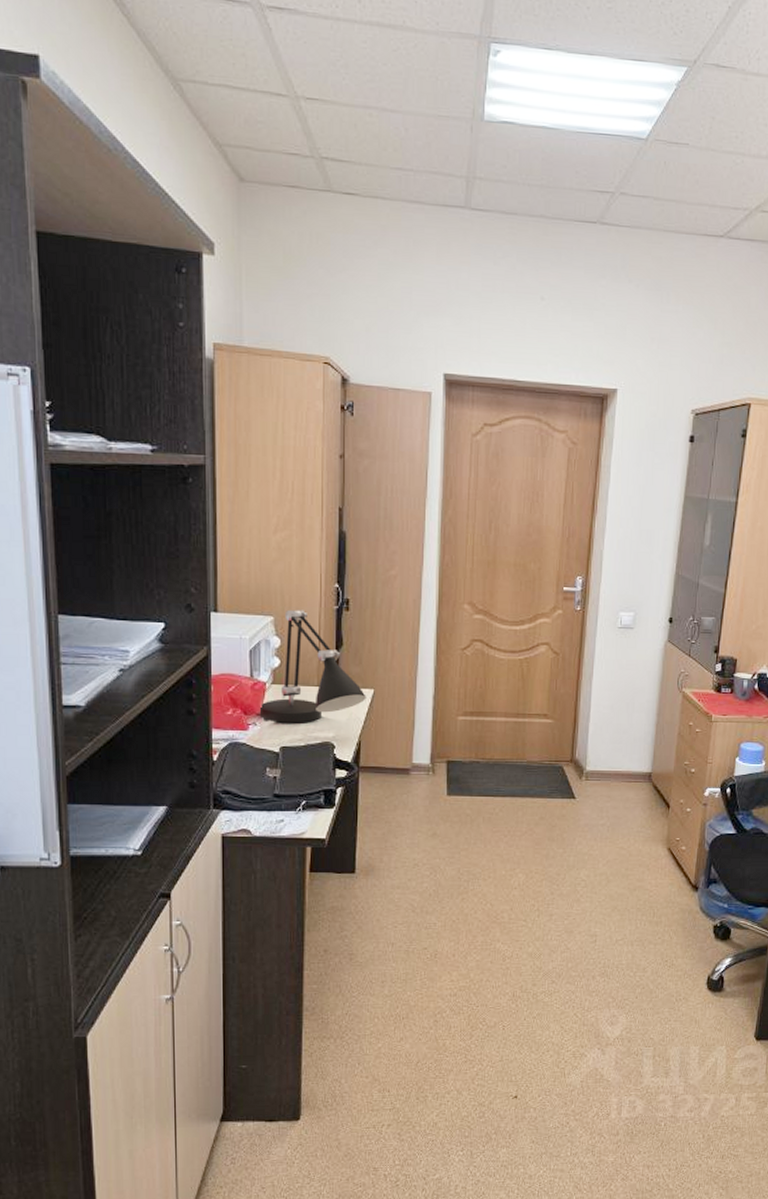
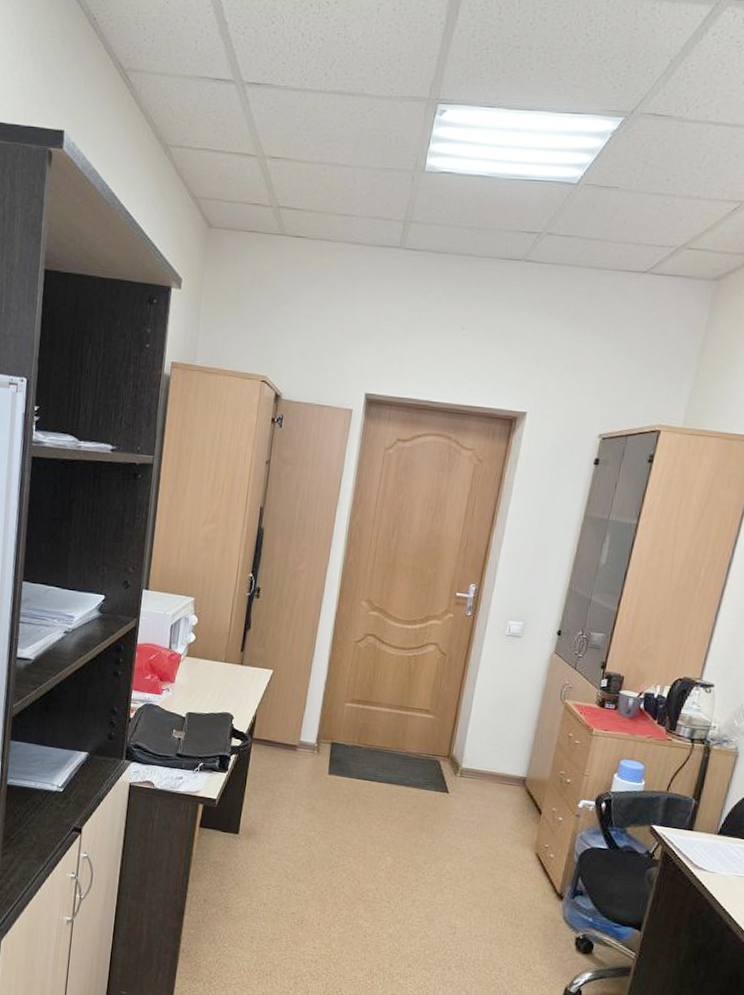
desk lamp: present [259,609,366,723] -> none [172,592,266,694]

